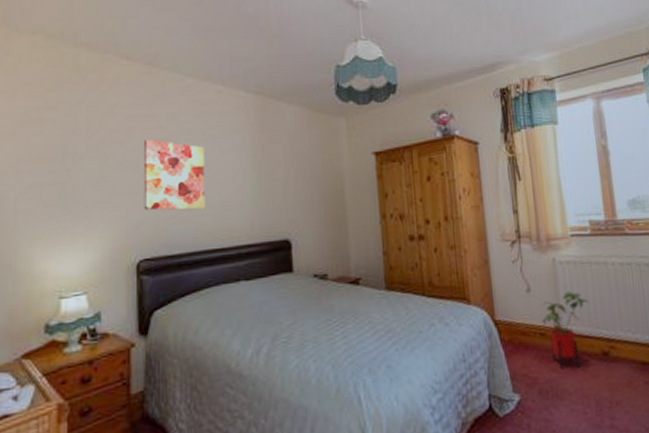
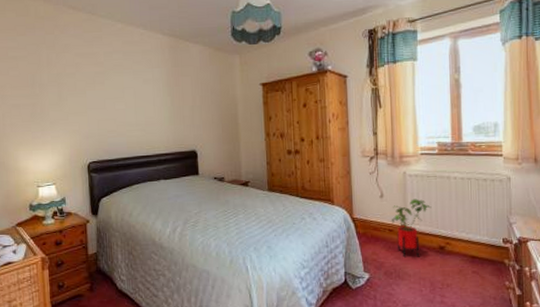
wall art: present [143,140,206,211] -> none [88,72,134,127]

